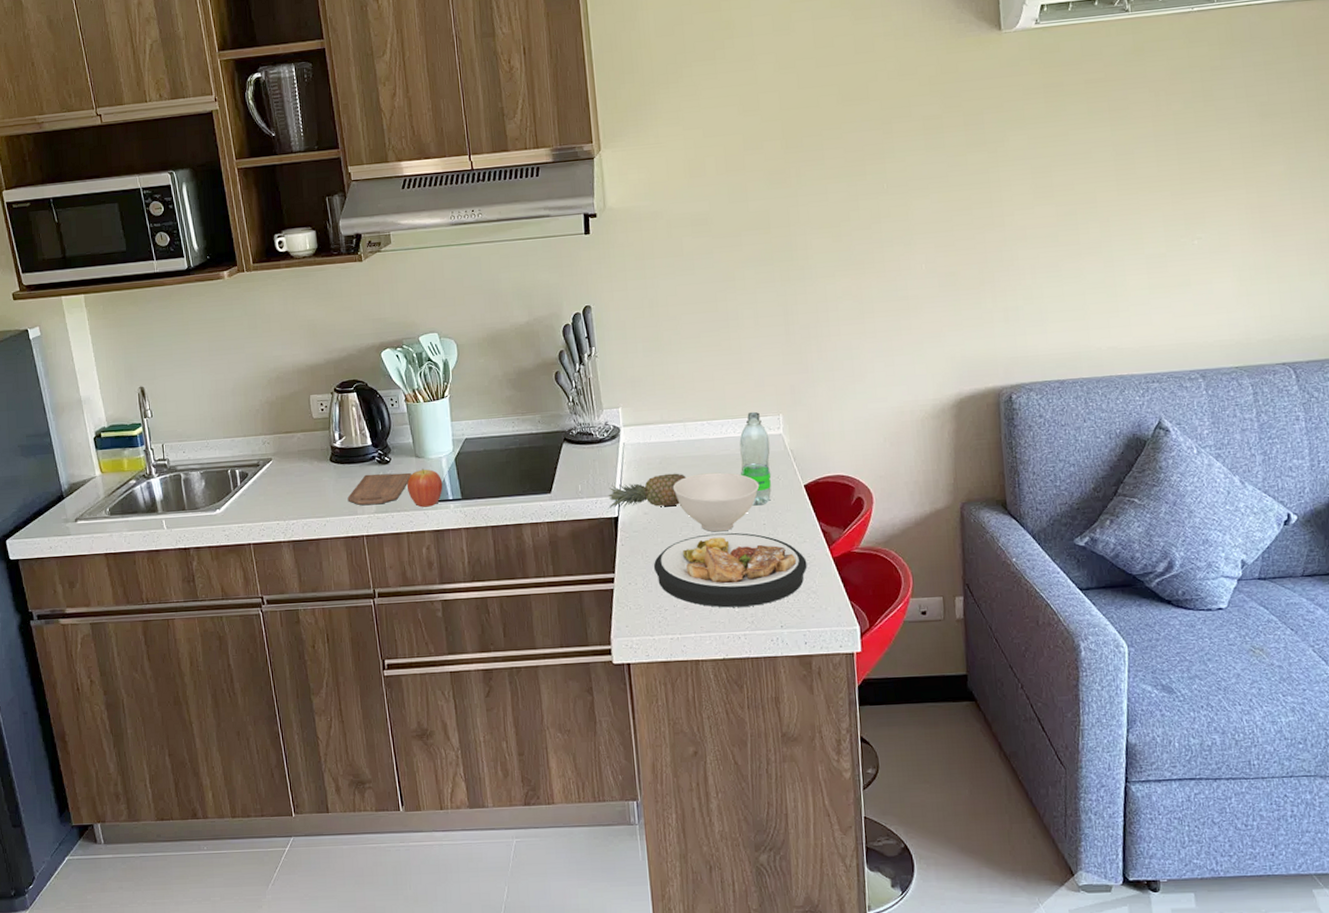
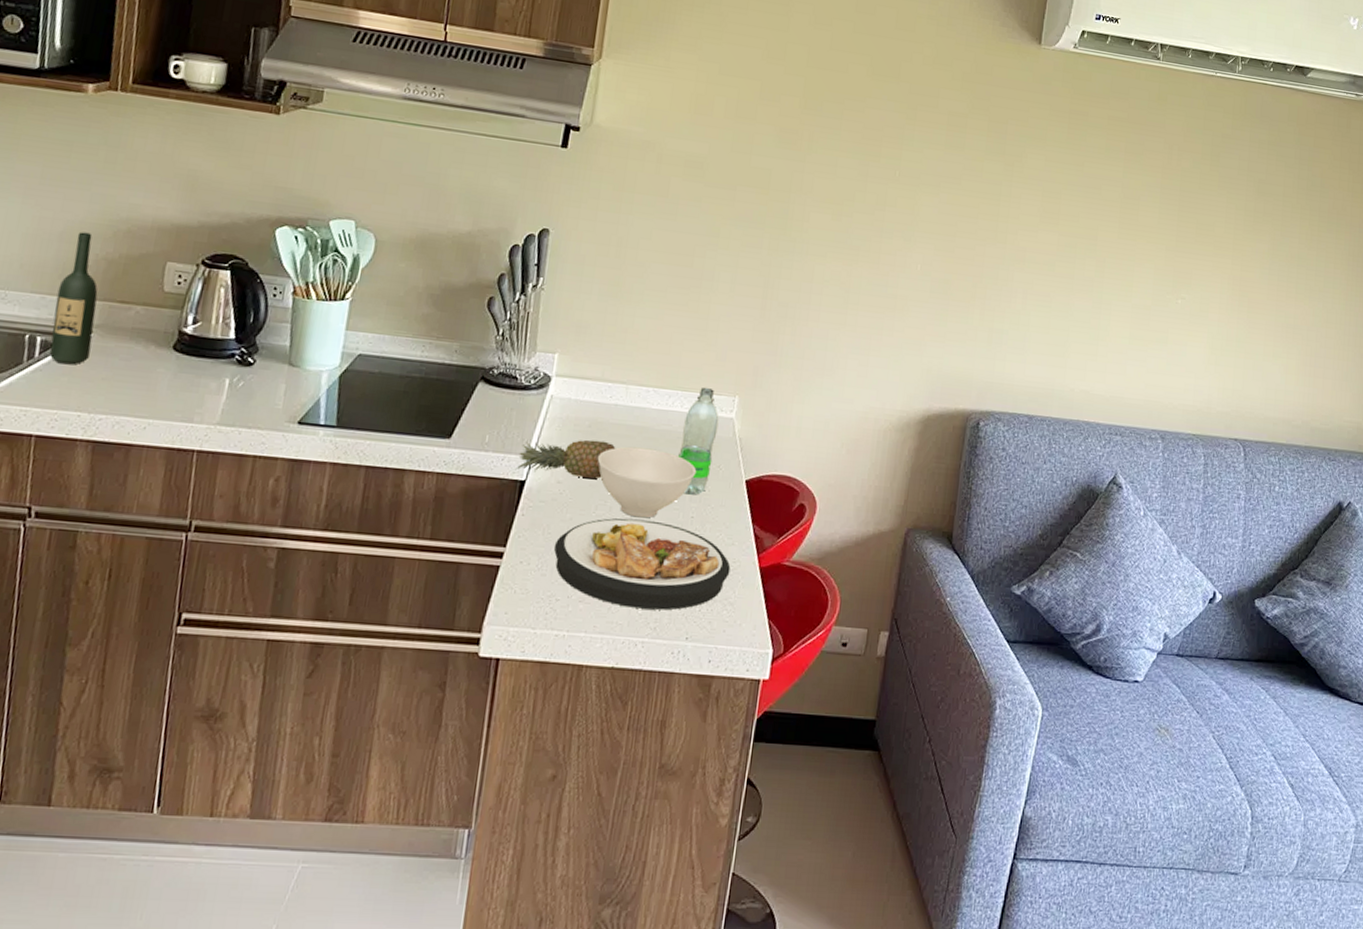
wine bottle: none [241,385,274,487] -> present [50,231,98,365]
cutting board: present [347,472,412,505] -> none [184,374,278,415]
fruit: present [406,469,443,508] -> none [267,381,317,430]

